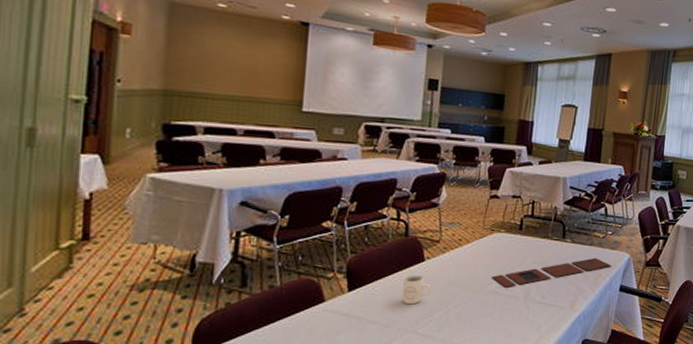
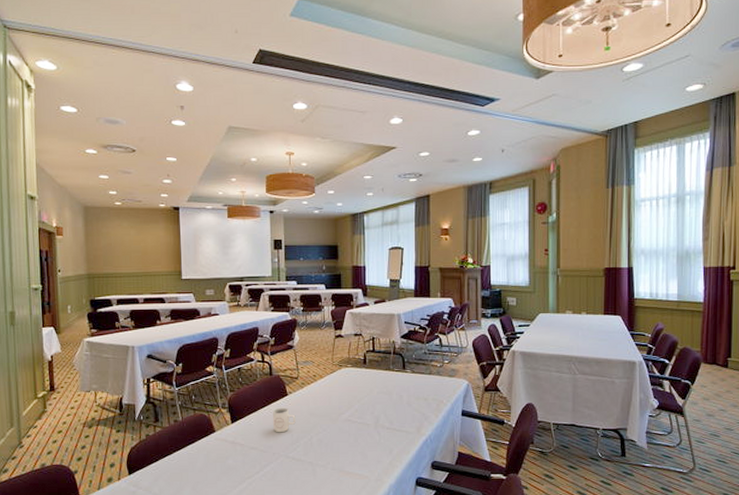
papers: present [491,257,612,287] -> none [344,385,452,416]

